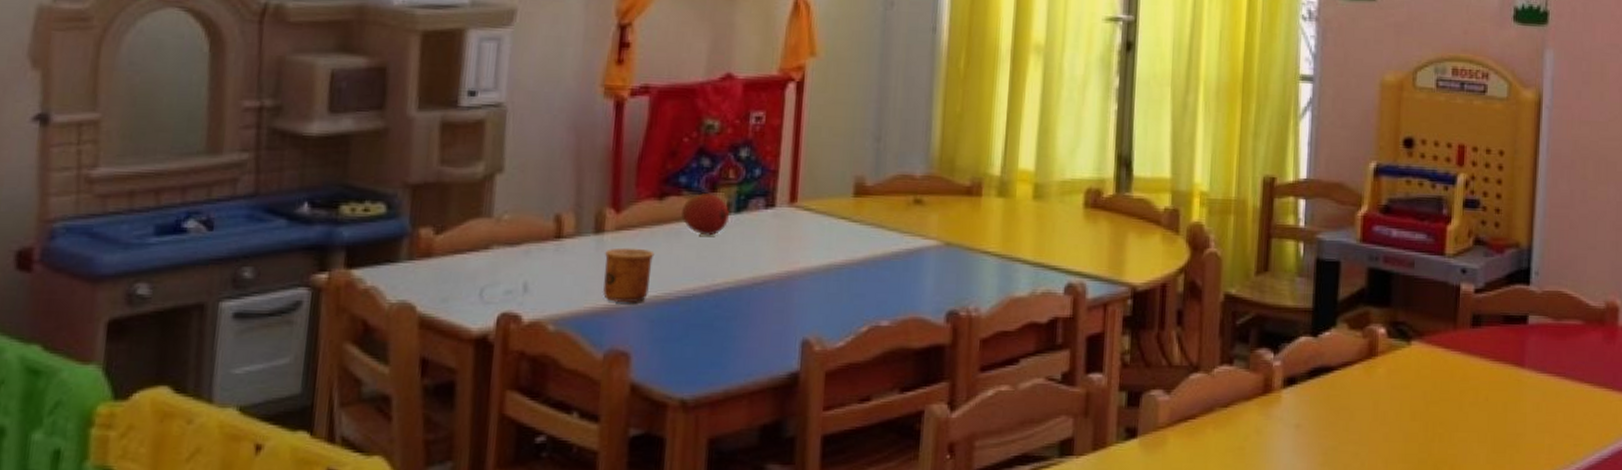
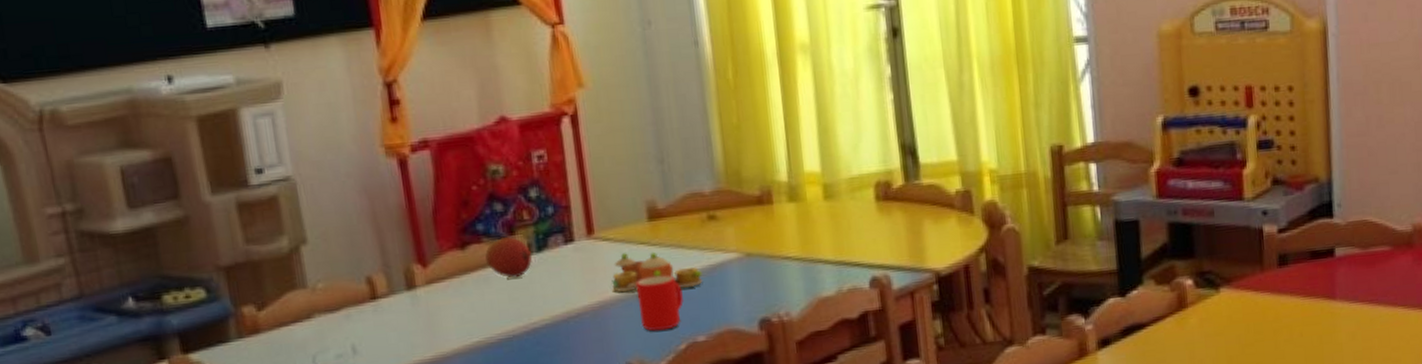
cup: present [603,247,655,302] -> none [420,298,471,352]
toy tea set: none [804,225,898,270] -> present [611,251,703,293]
cup: none [827,254,875,310] -> present [635,275,685,332]

